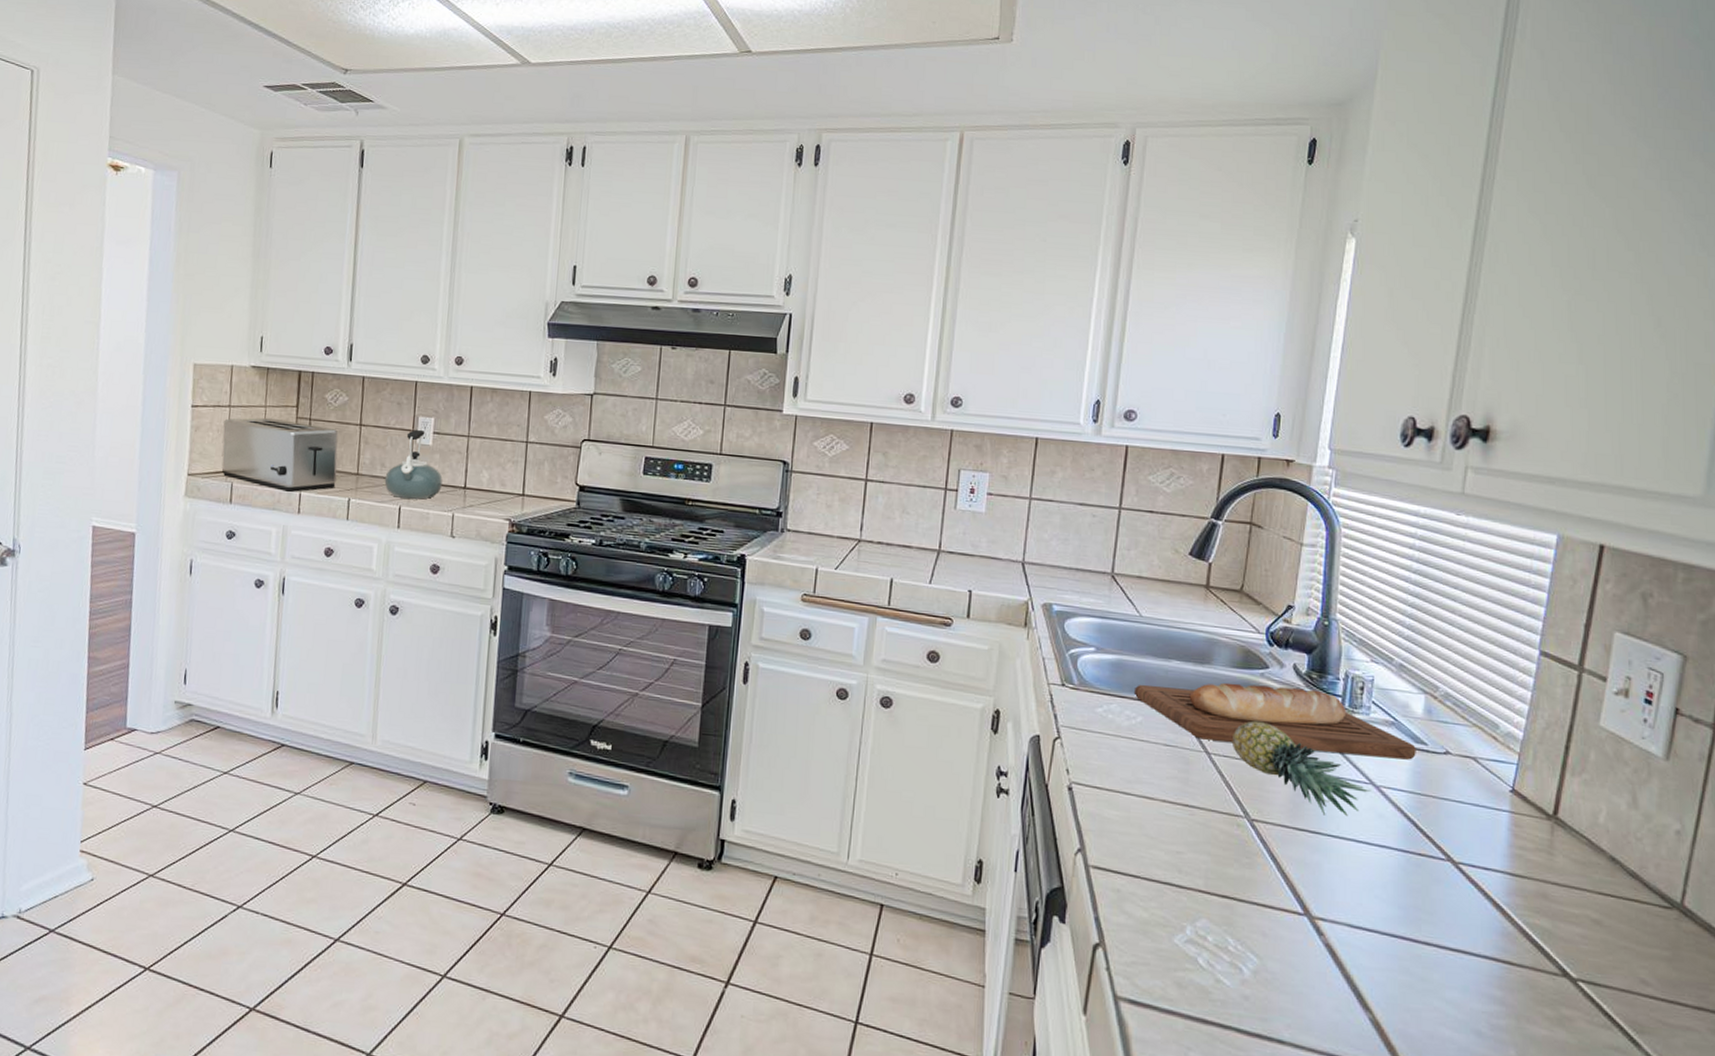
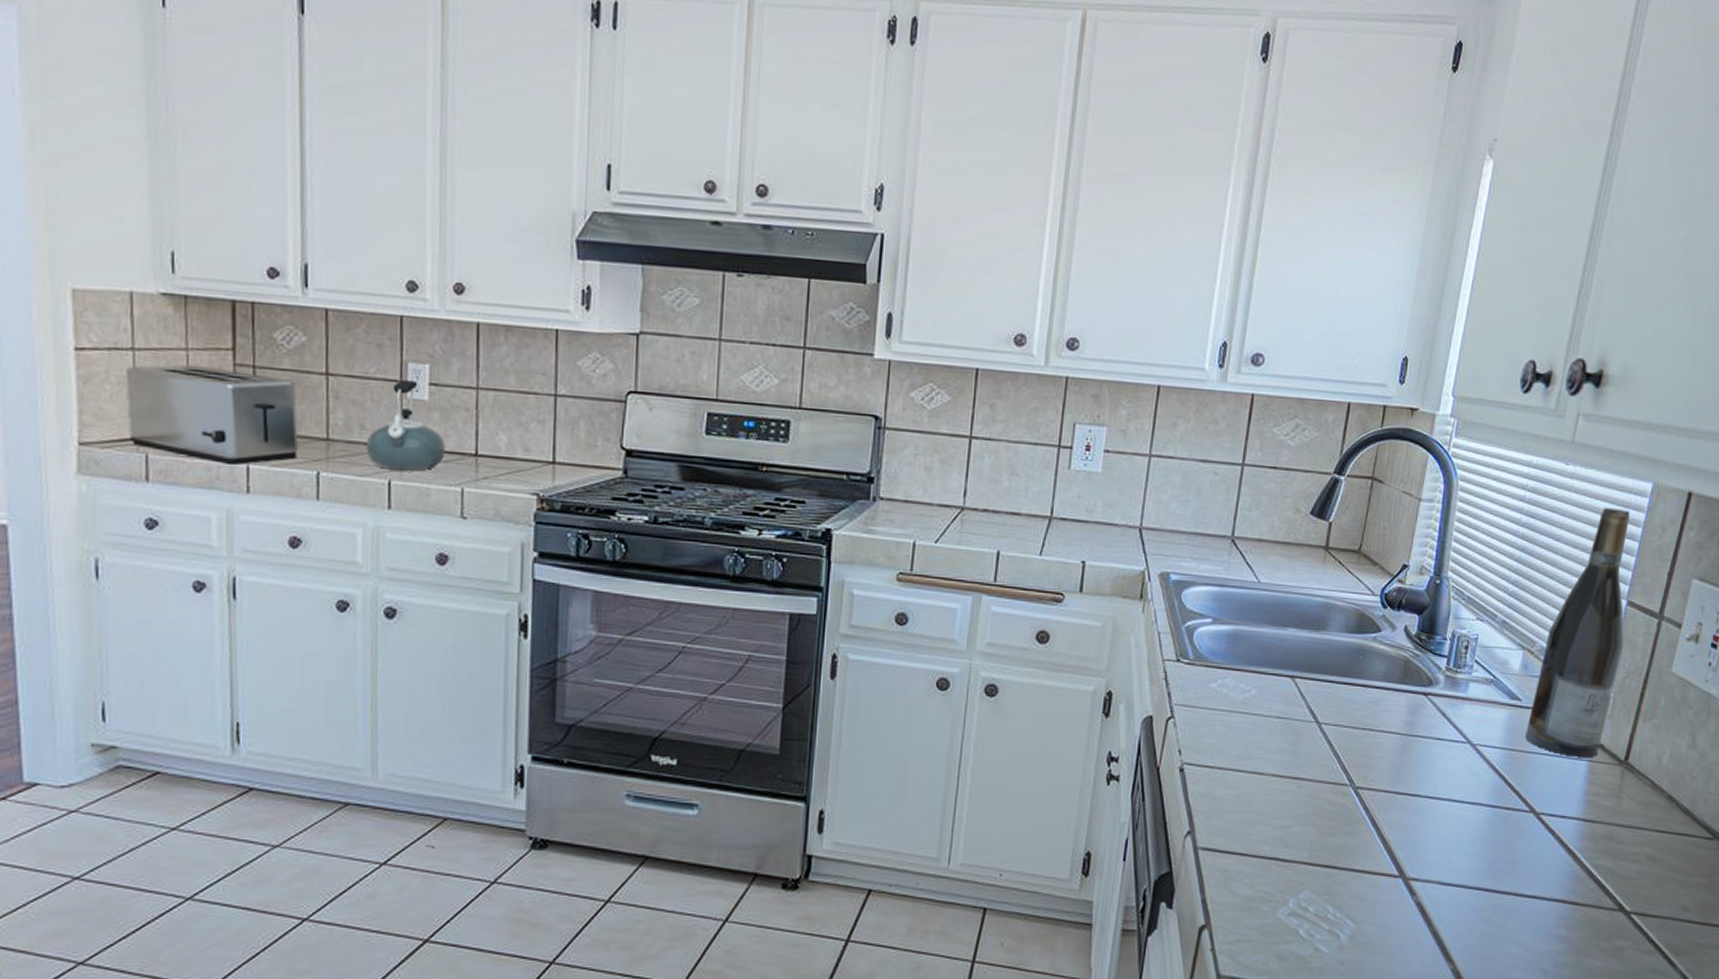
bread loaf: present [1133,682,1416,760] -> none [1249,648,1511,717]
fruit: present [1231,720,1371,816] -> none [1341,687,1468,778]
wine bottle: none [1435,557,1542,809] -> present [1525,507,1630,757]

